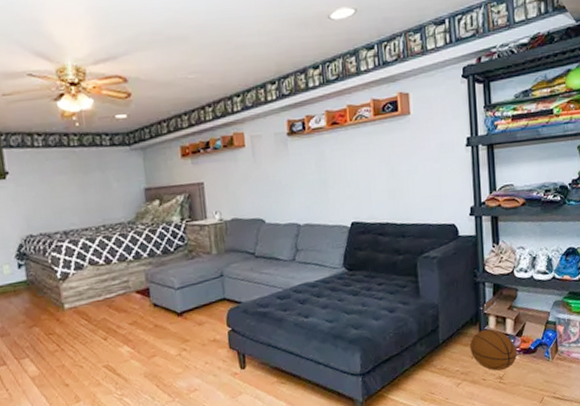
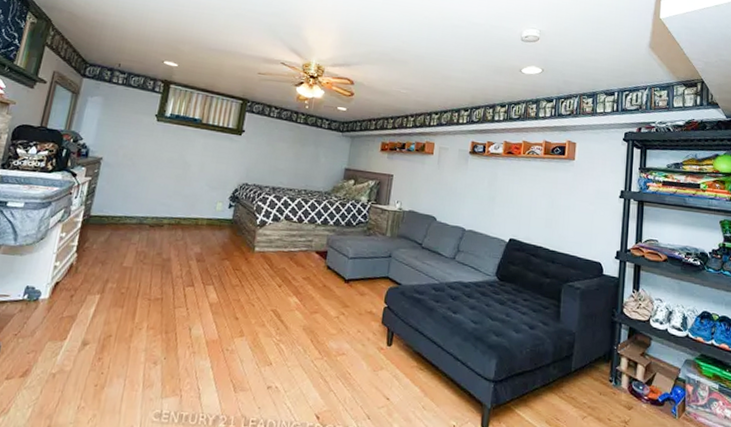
basketball: present [469,329,518,371] -> none [599,369,645,415]

